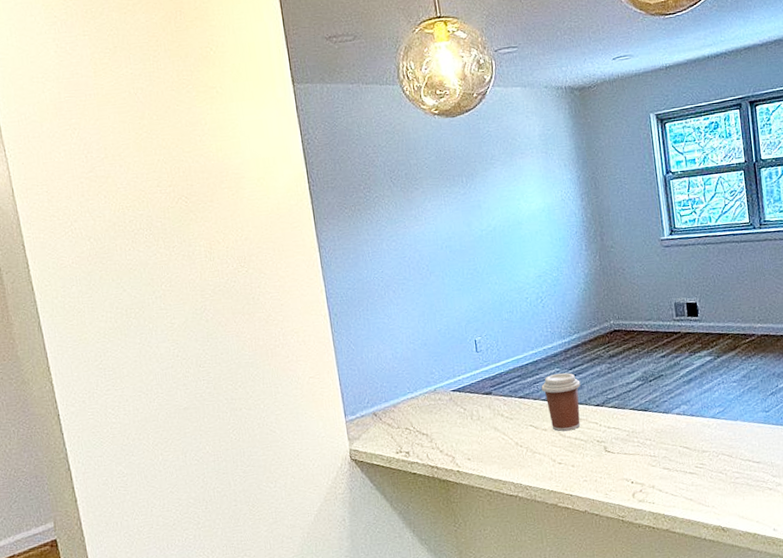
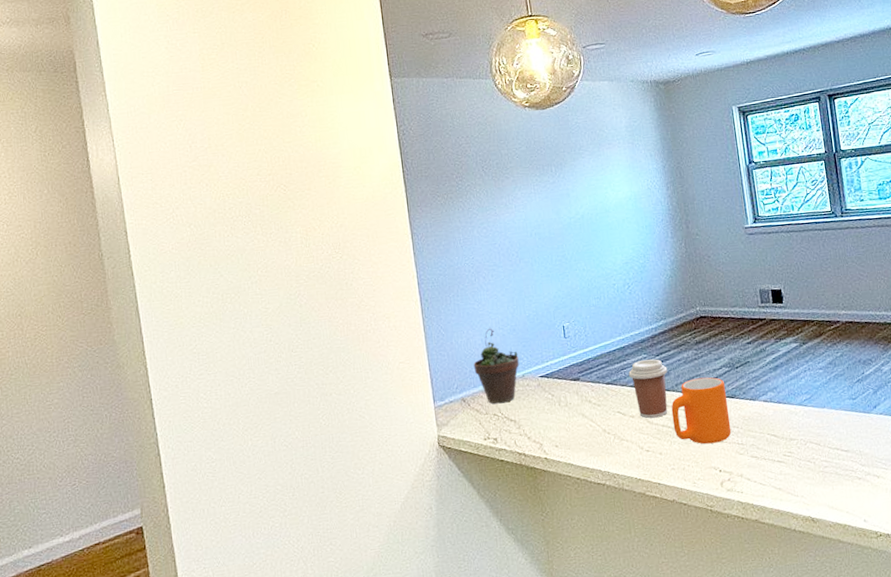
succulent plant: none [384,342,431,418] -> present [473,328,520,404]
mug: none [584,390,644,457] -> present [671,377,732,445]

